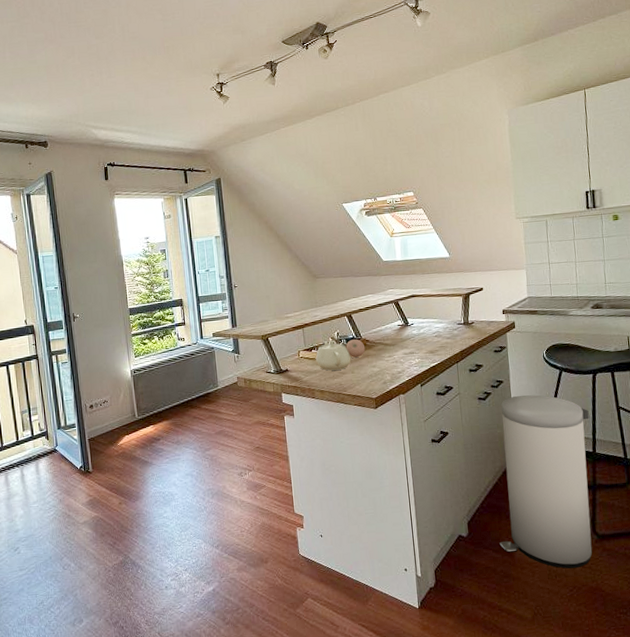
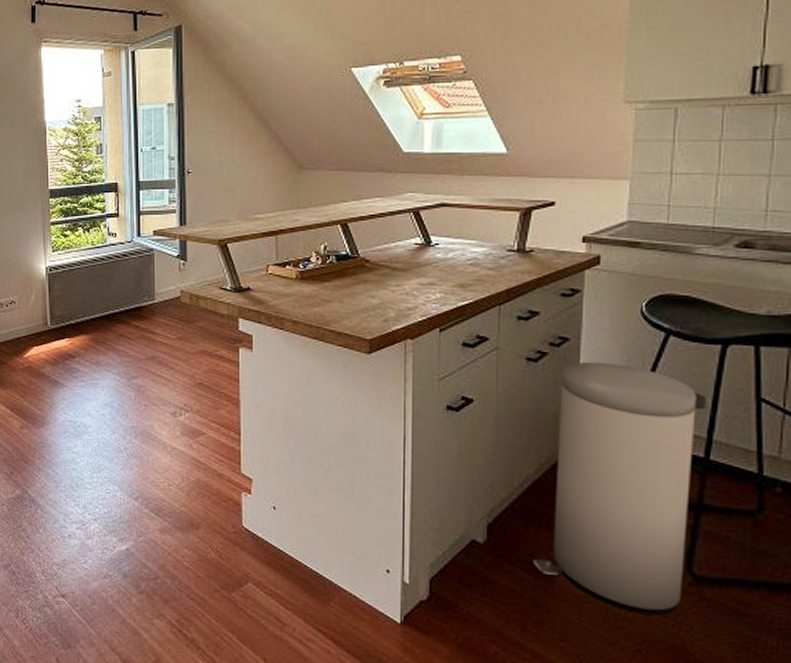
teapot: present [315,340,351,371] -> none [289,254,341,296]
fruit: present [346,339,366,358] -> none [335,256,363,282]

